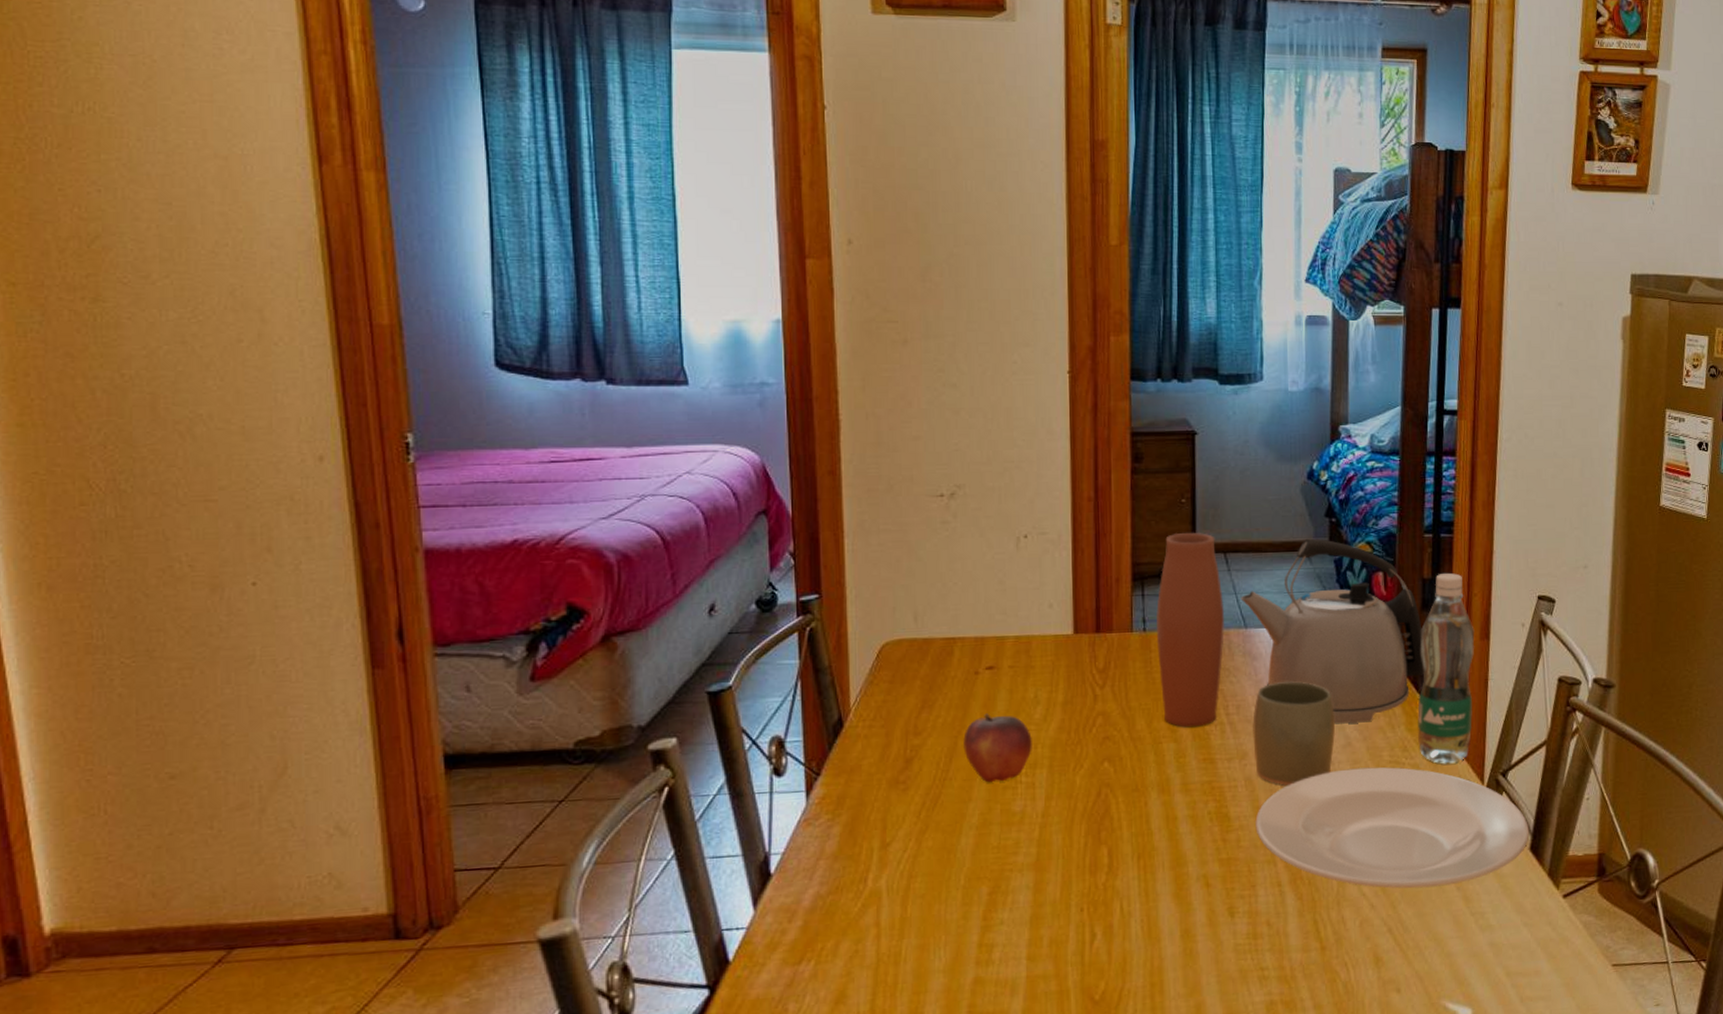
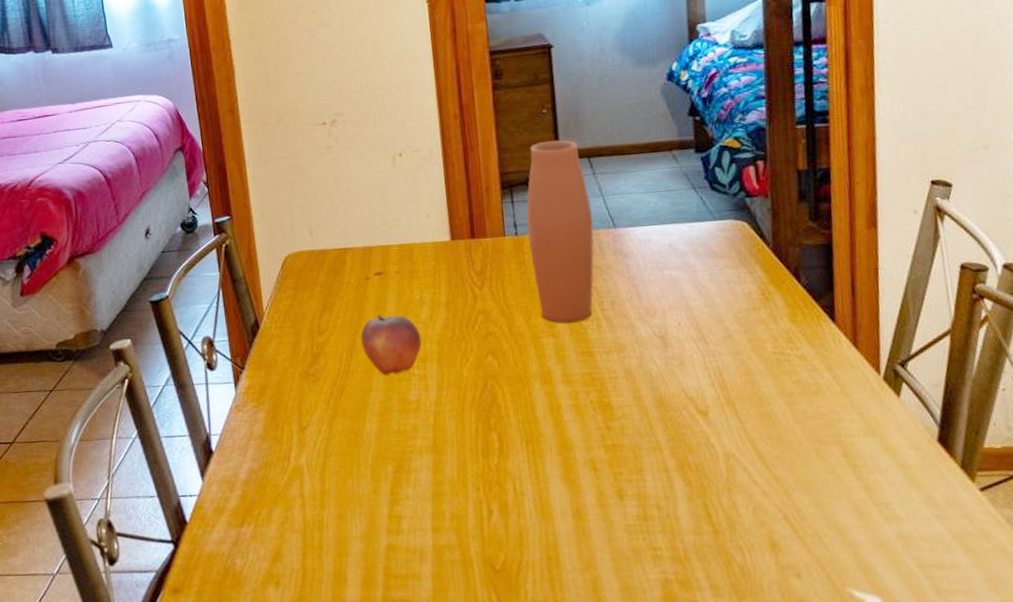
kettle: present [1240,538,1425,724] -> none [607,138,806,317]
mug: present [1253,681,1335,785] -> none [628,277,714,377]
plate: present [1255,767,1530,889] -> none [638,358,937,478]
bottle: present [1418,572,1475,764] -> none [799,162,864,355]

